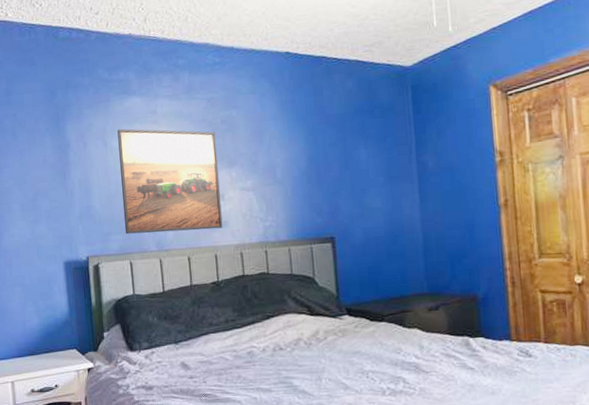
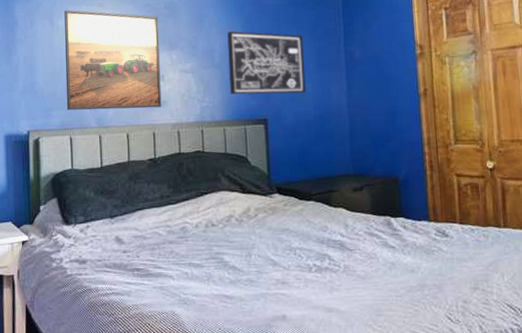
wall art: none [289,144,376,212] -> present [227,30,306,95]

